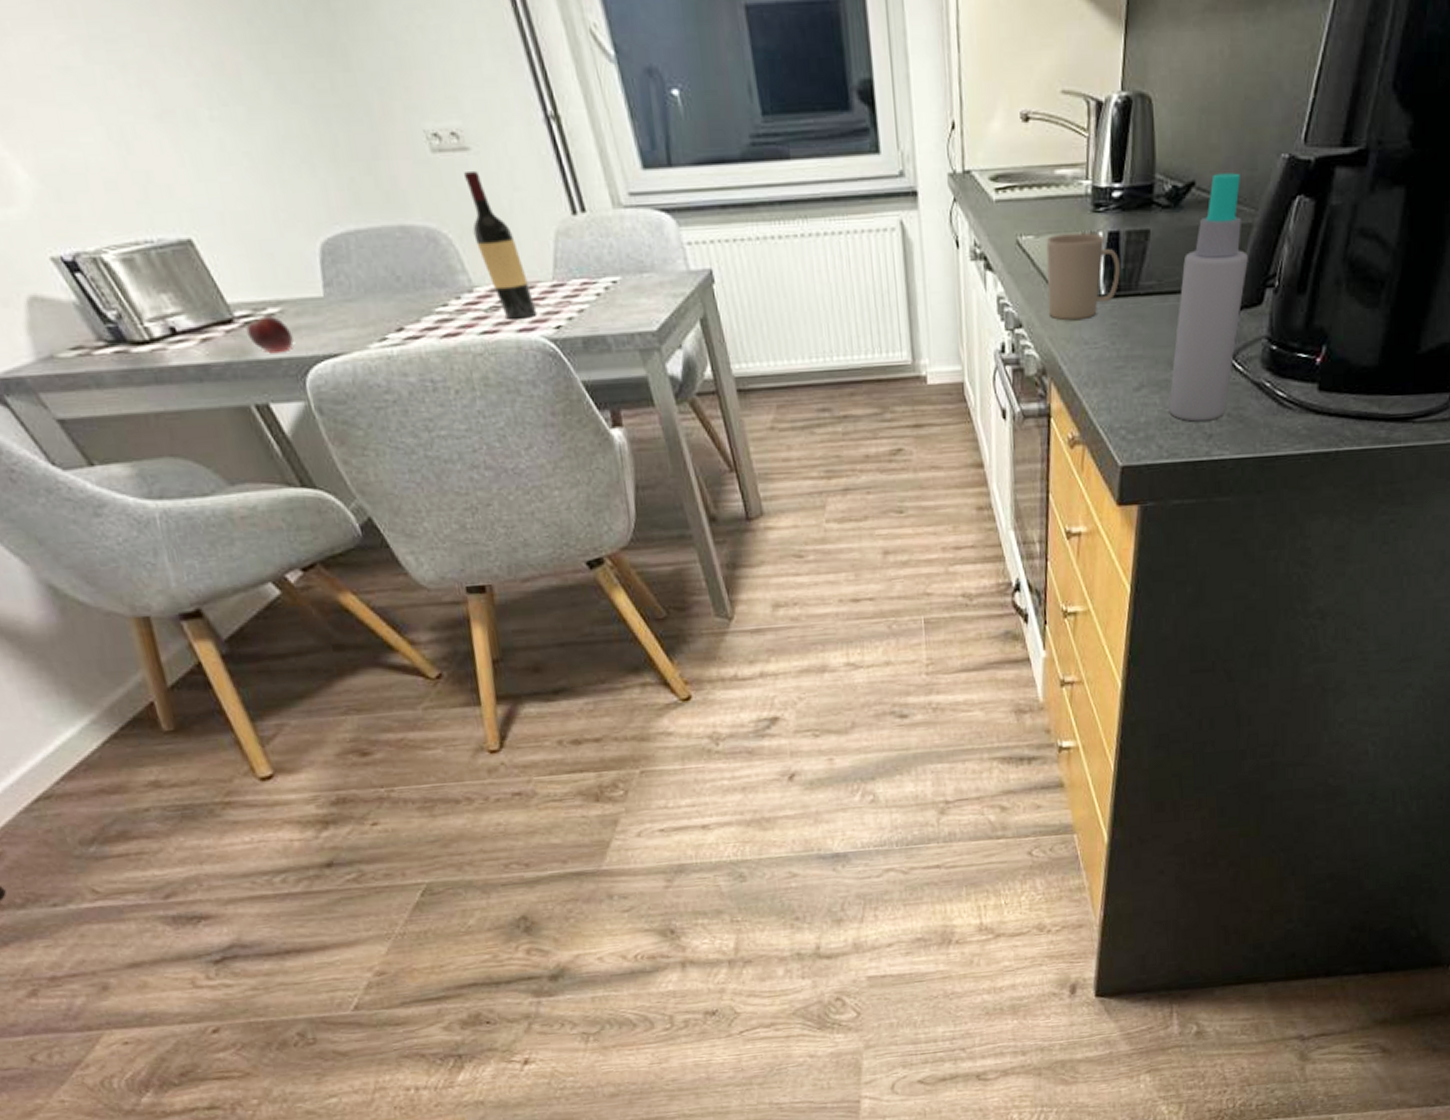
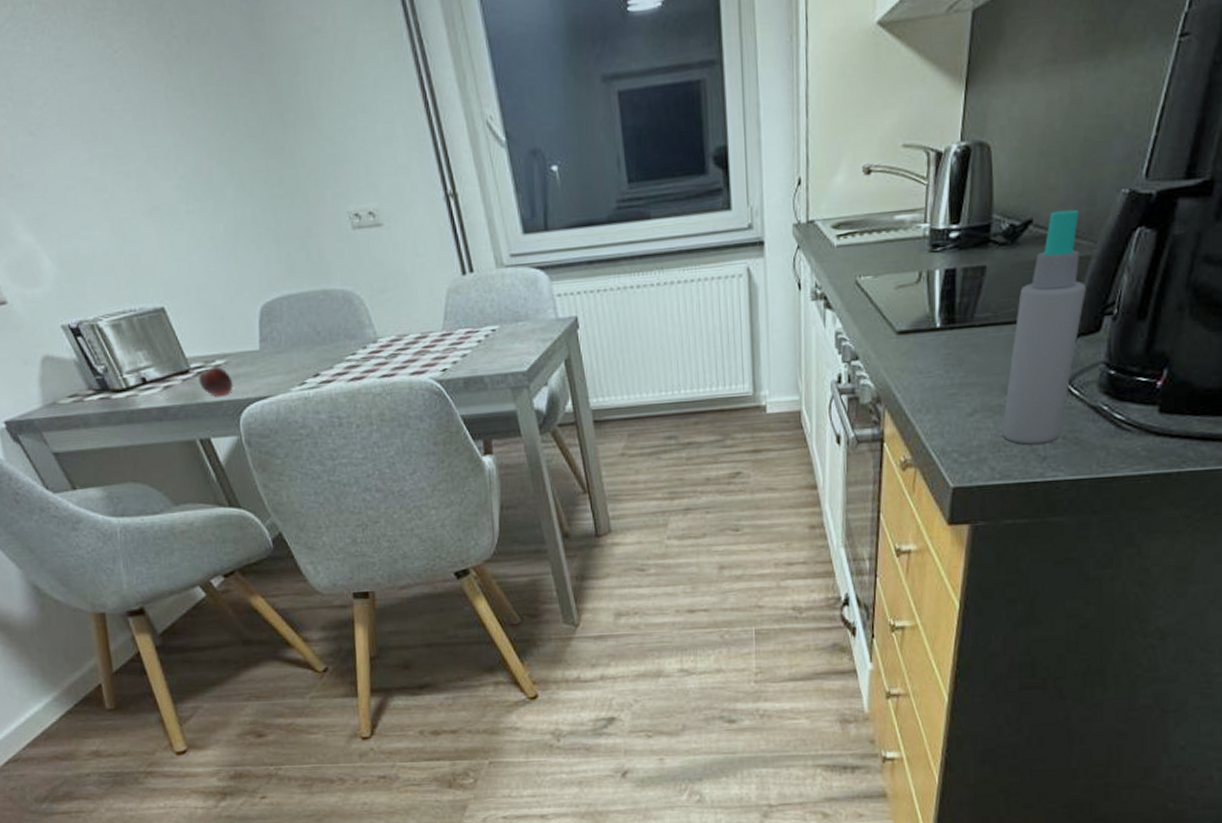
wine bottle: present [463,170,537,321] -> none [376,242,428,366]
mug: present [1046,232,1120,321] -> none [883,270,956,353]

